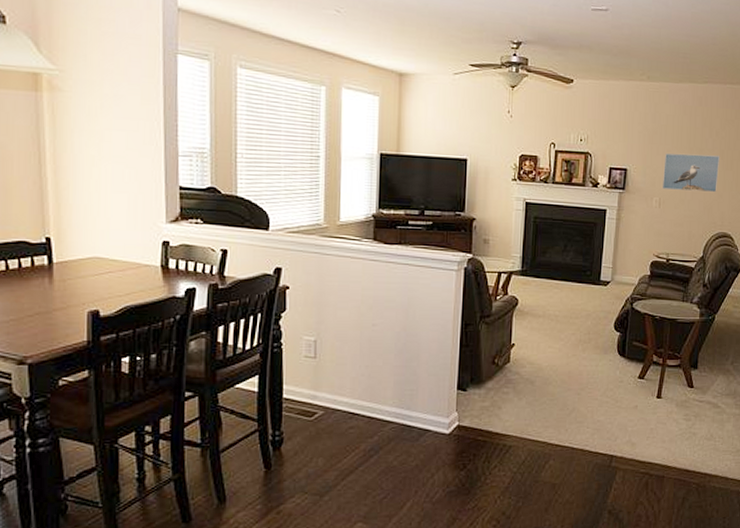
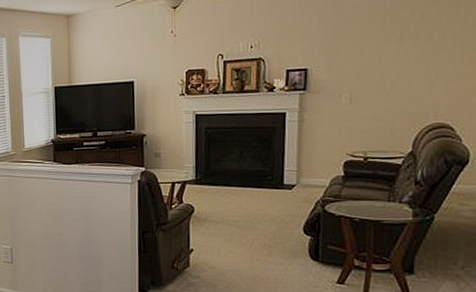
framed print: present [662,153,720,192] -> none [352,39,429,84]

